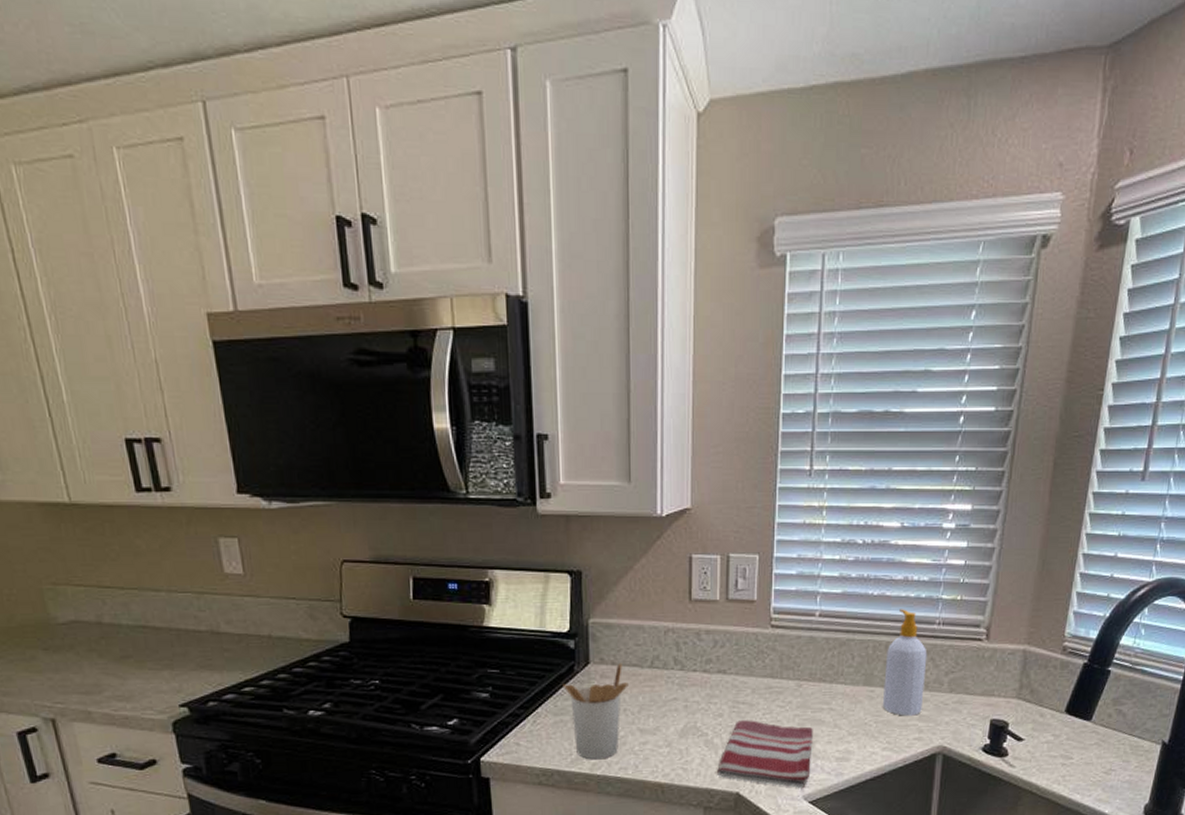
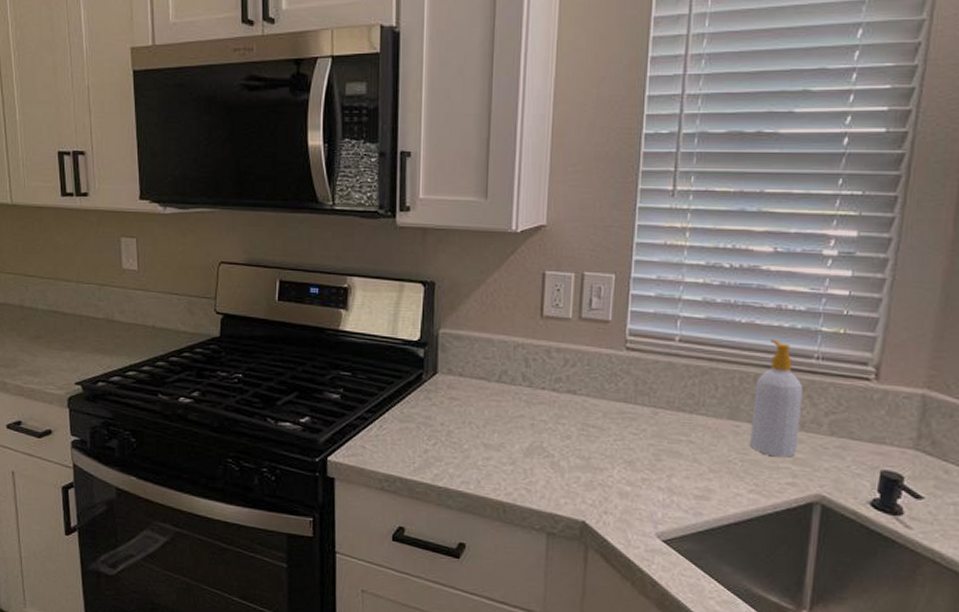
utensil holder: present [563,662,629,760] -> none [410,374,475,471]
dish towel: present [717,719,813,788] -> none [562,443,669,524]

